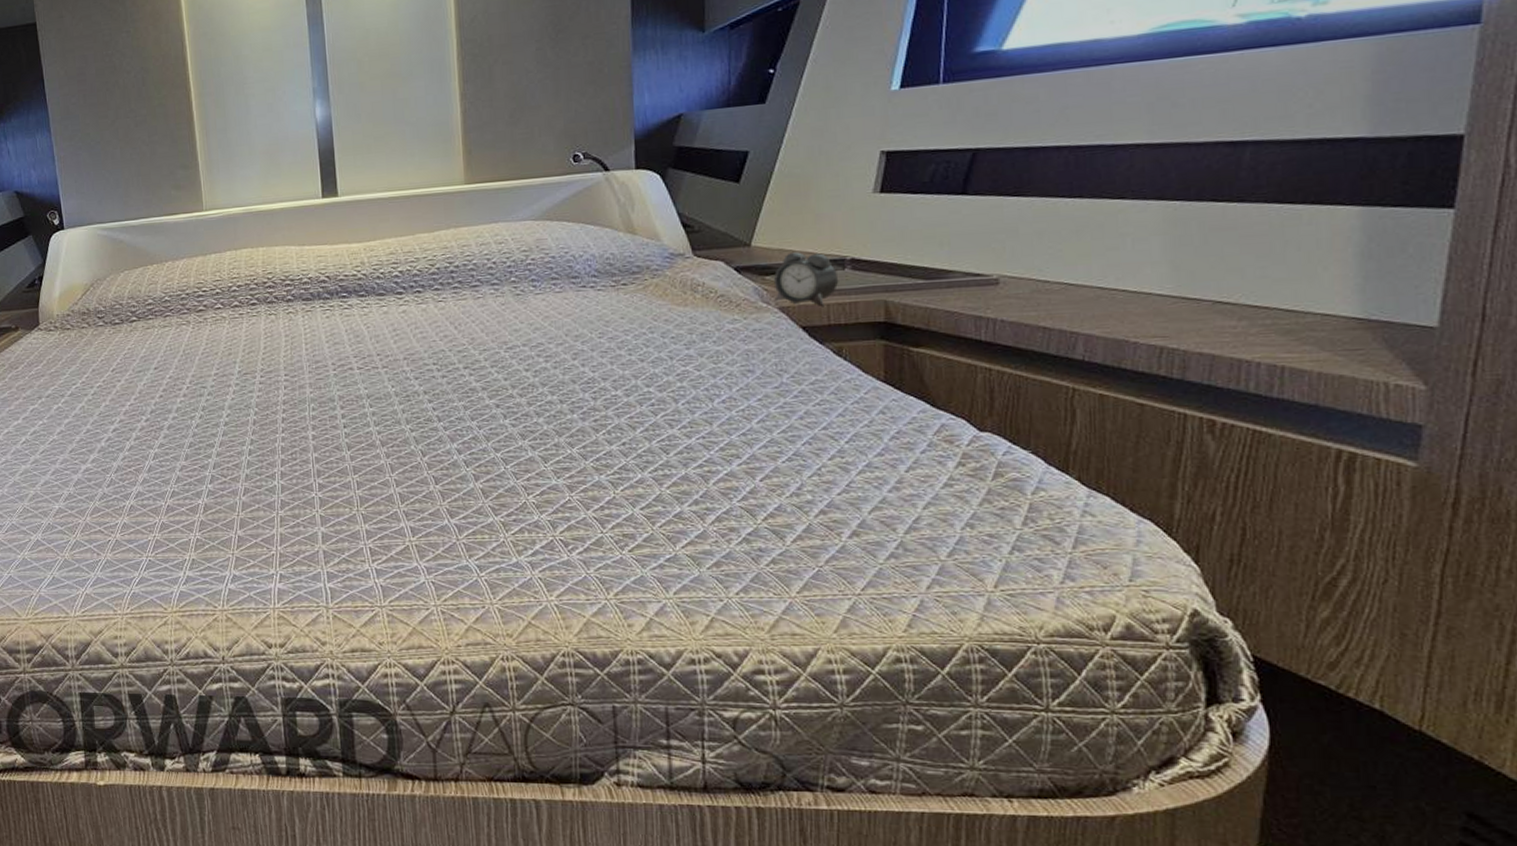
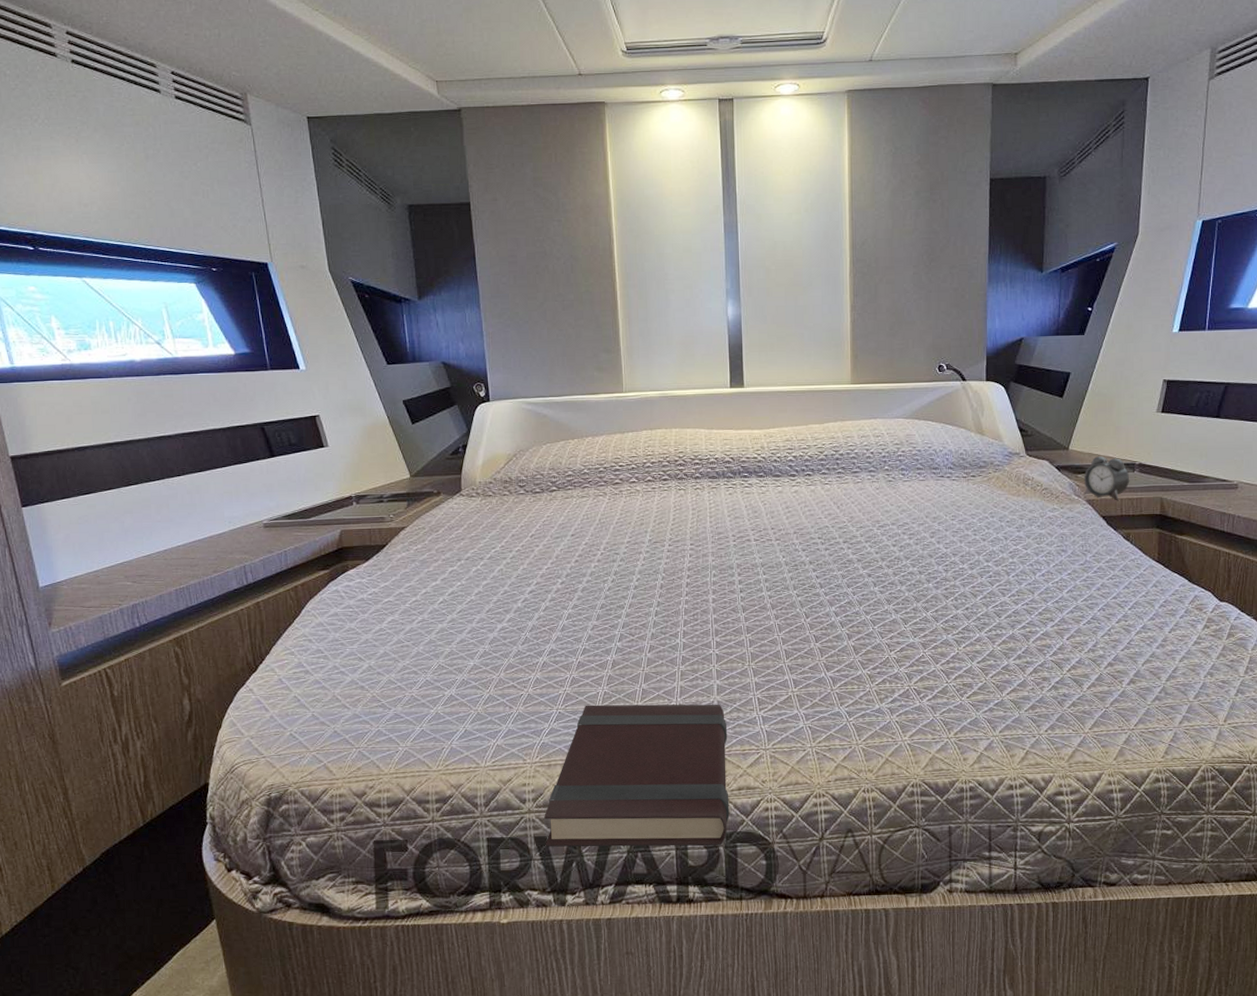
book: none [138,552,343,715] -> present [544,704,730,847]

